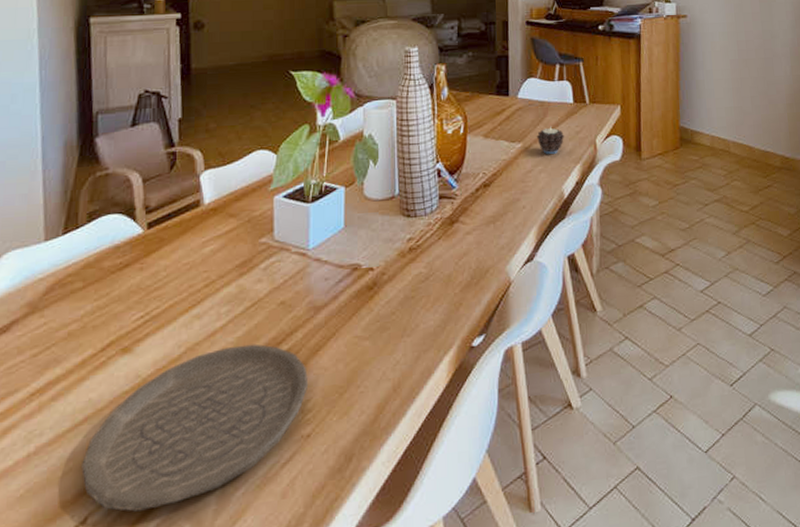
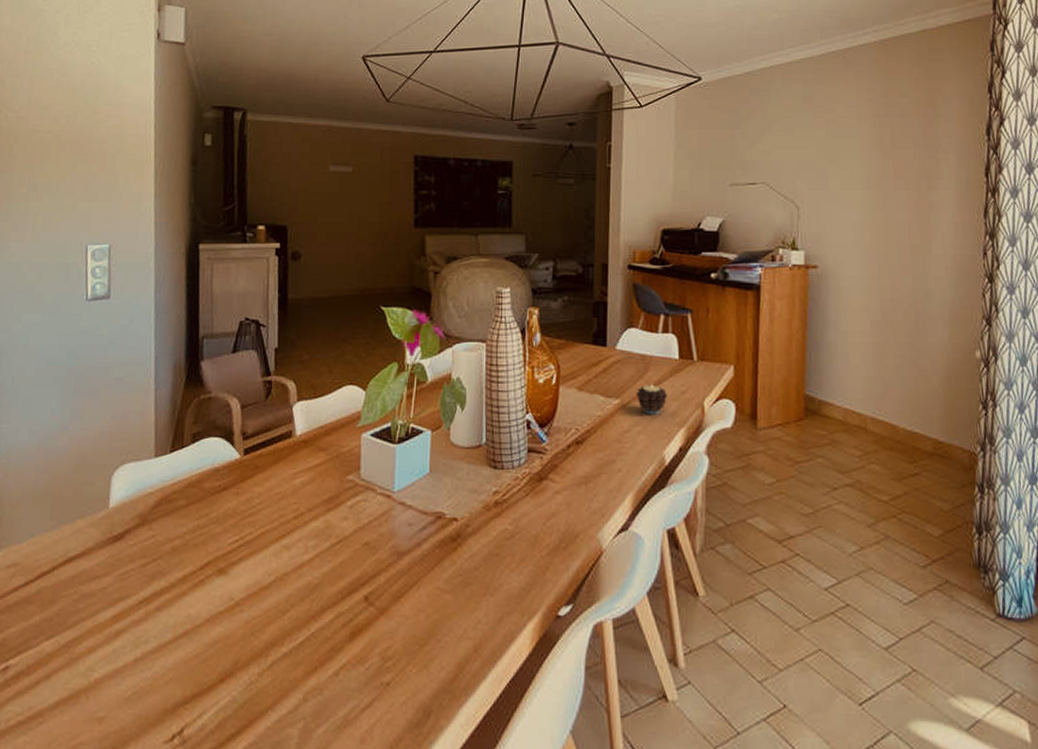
plate: present [82,344,309,512] -> none [180,581,390,731]

